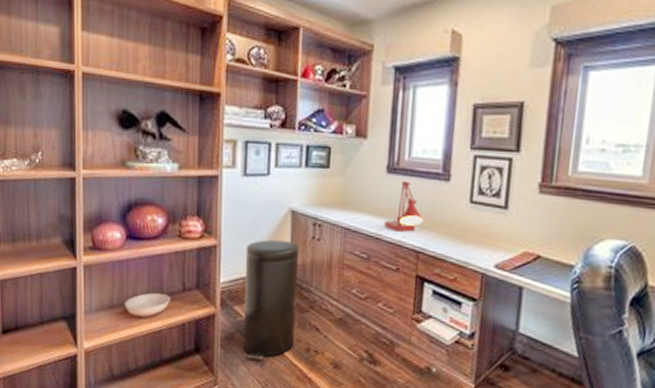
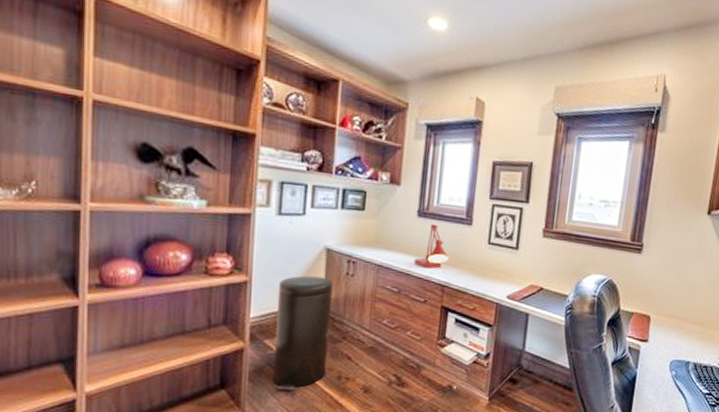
bowl: present [125,293,171,317] -> none [138,330,195,356]

